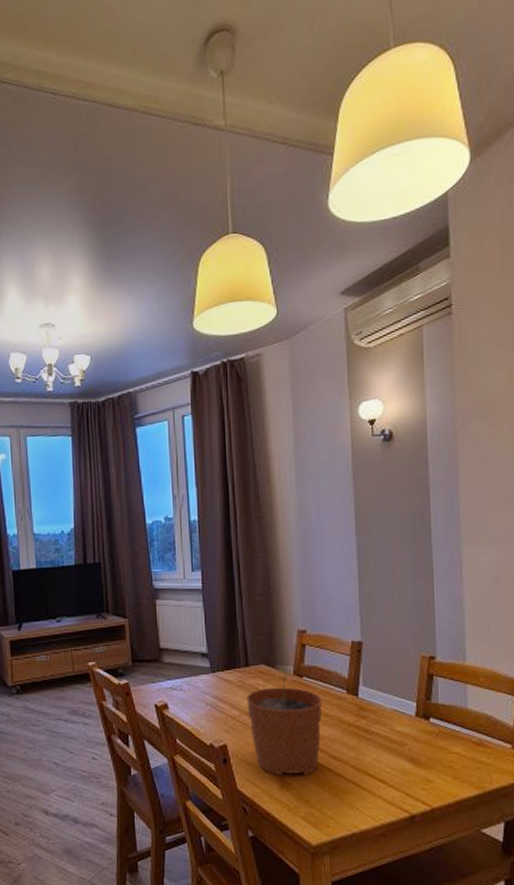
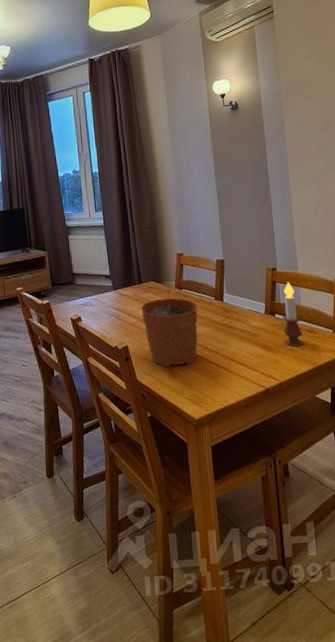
candle: none [439,676,469,763] -> present [282,282,304,347]

